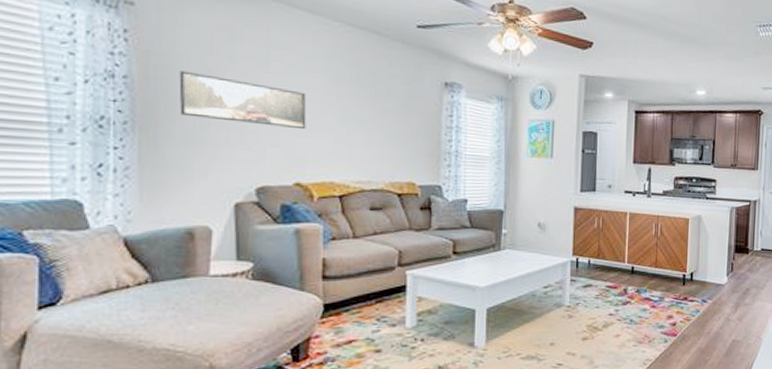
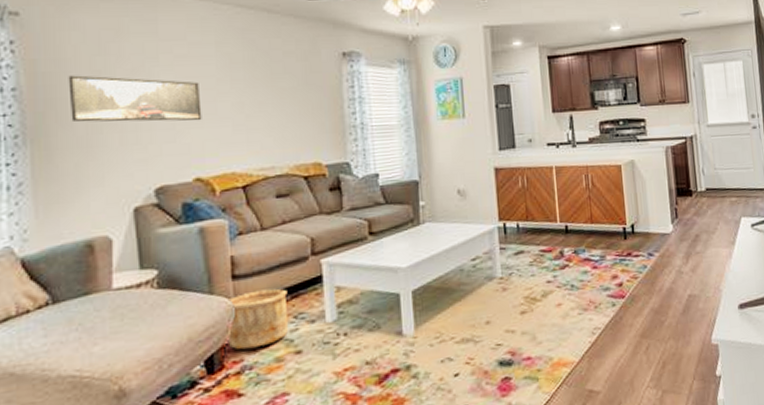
wooden bucket: none [313,292,373,343] -> present [227,288,289,350]

